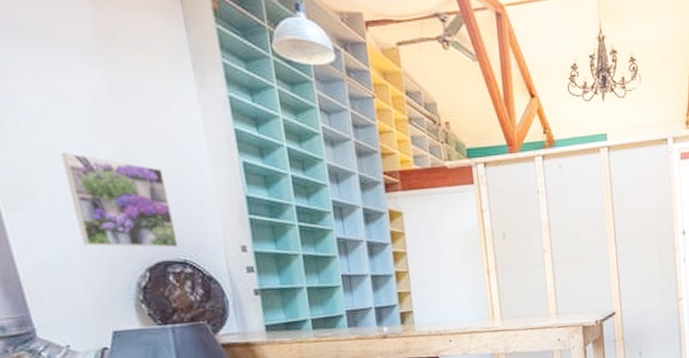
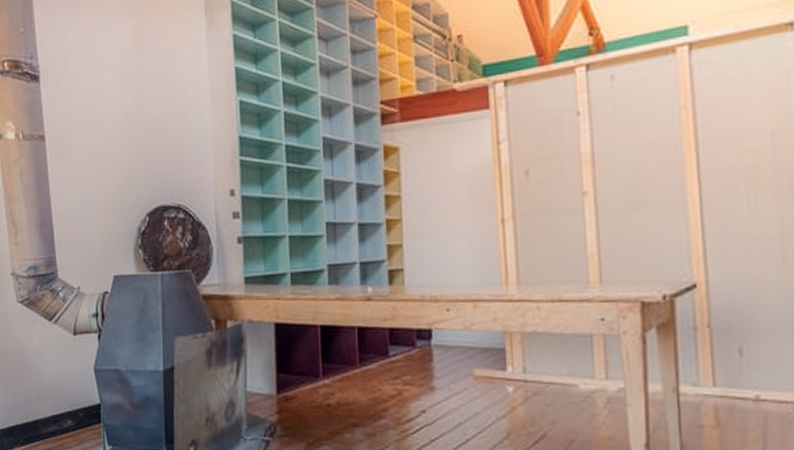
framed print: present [61,152,179,248] -> none [94,103,176,193]

